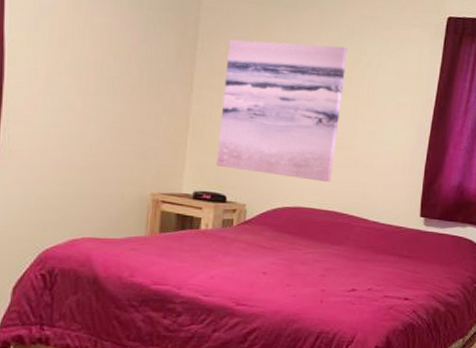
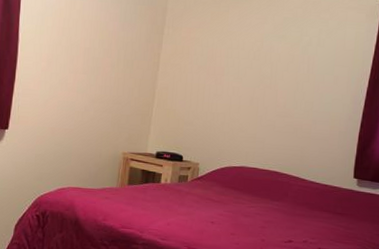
wall art: present [216,39,347,183] -> none [176,25,291,146]

